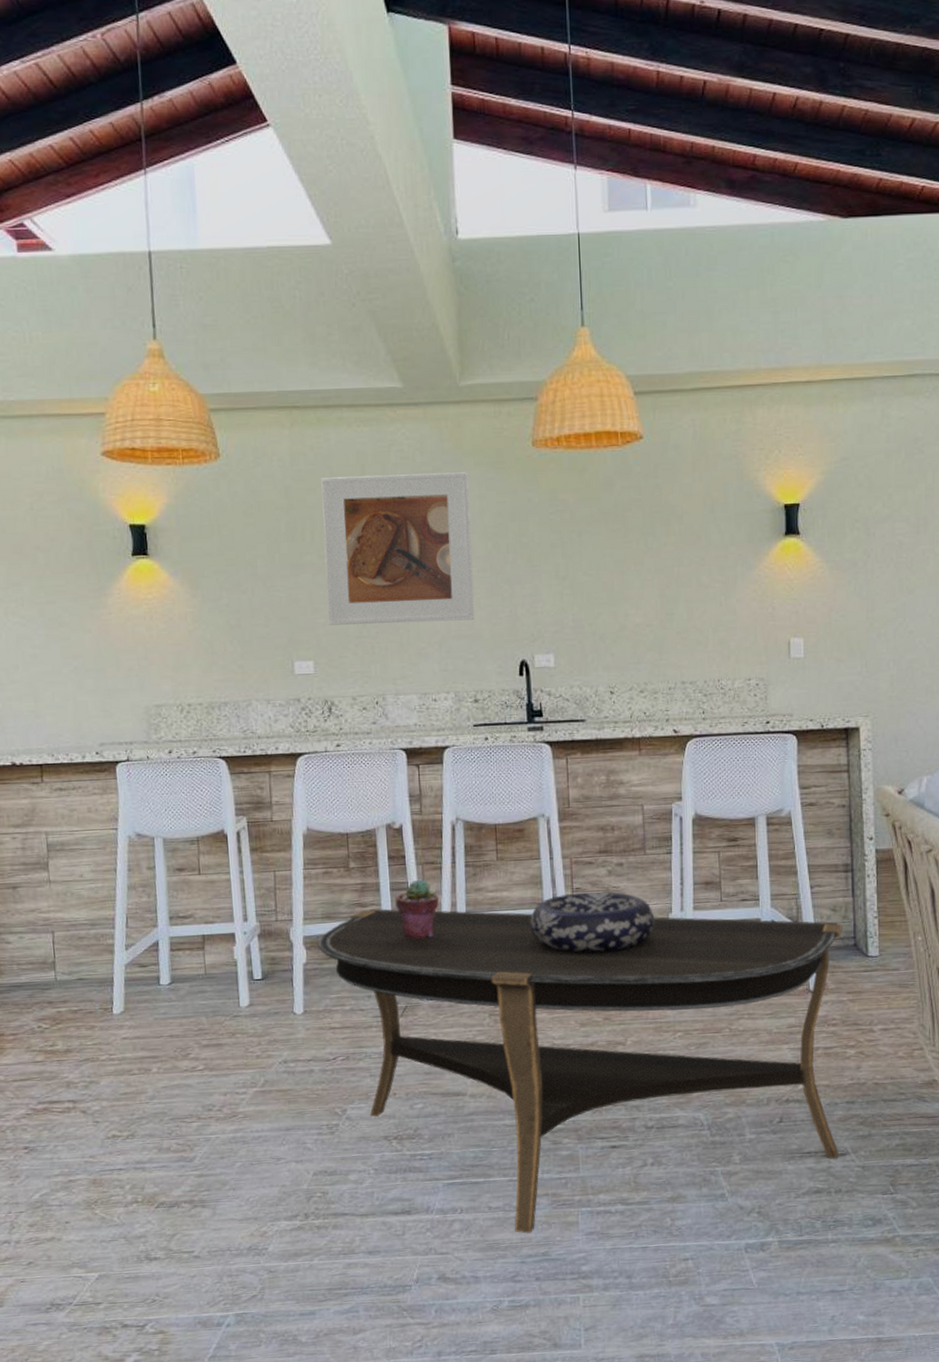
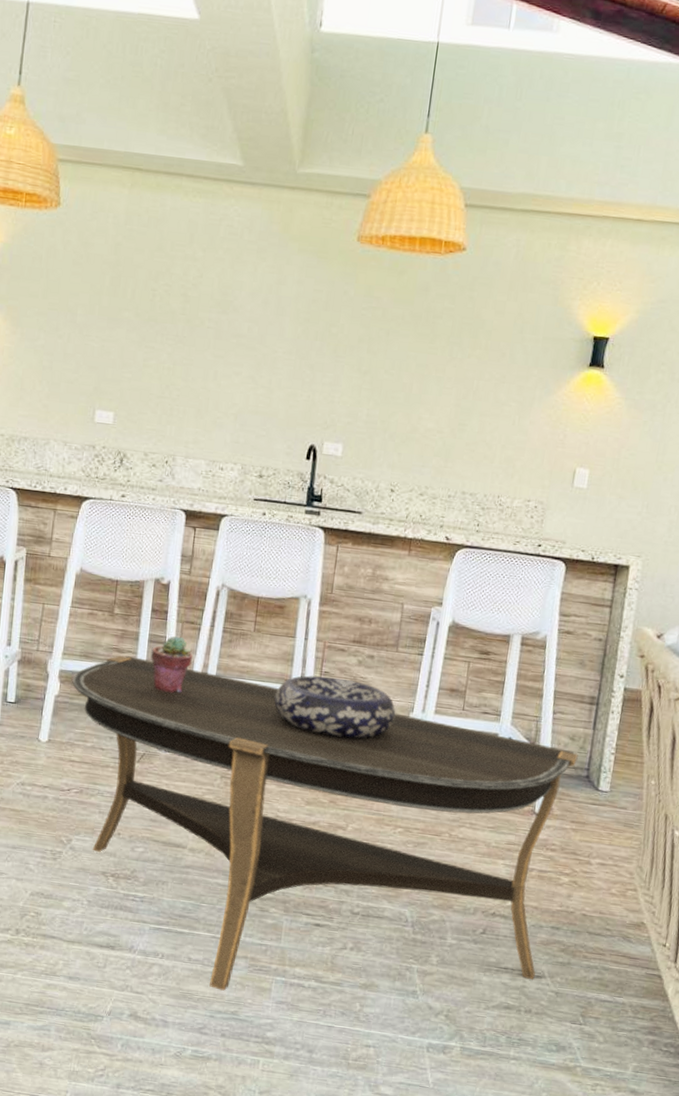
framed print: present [321,472,475,625] -> none [134,240,292,399]

